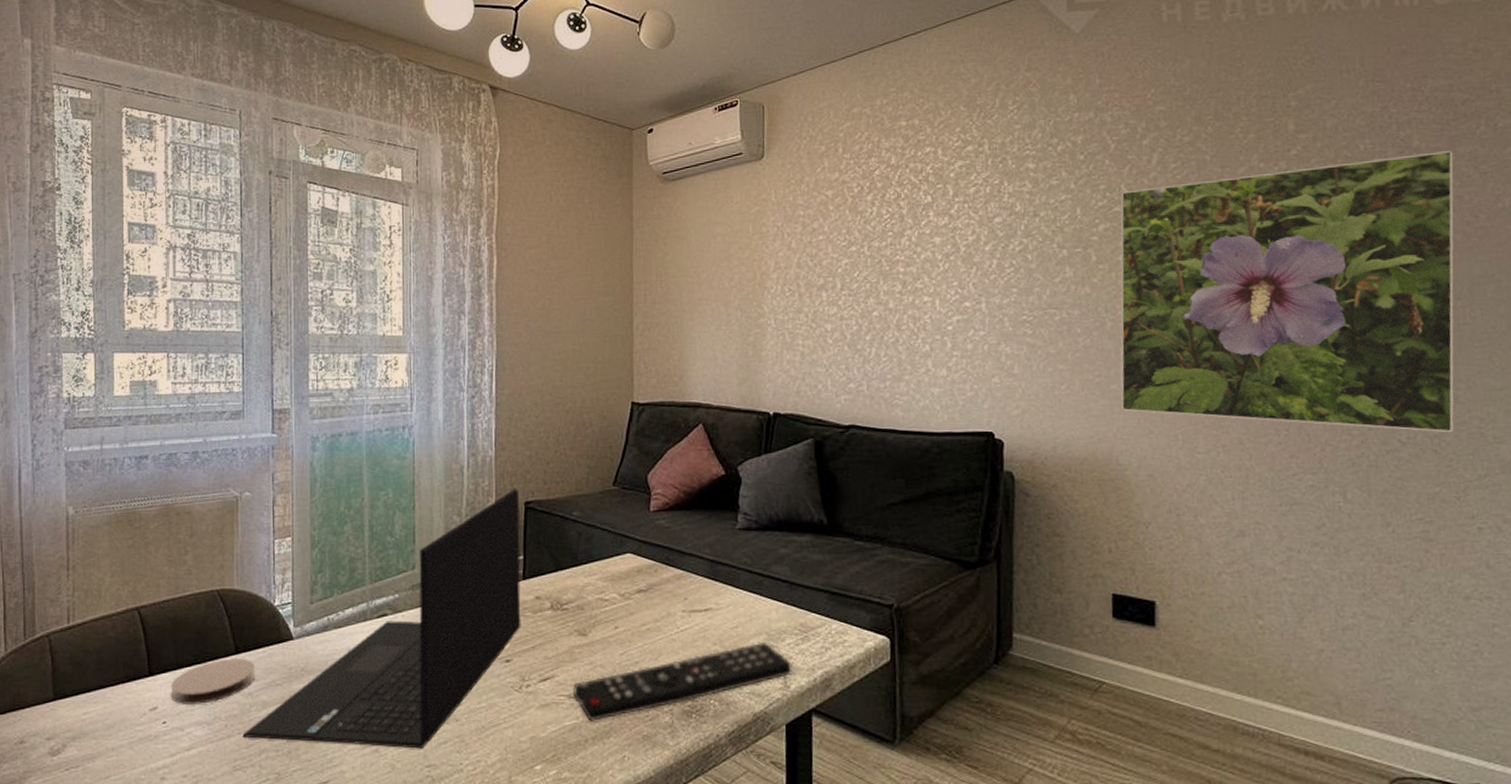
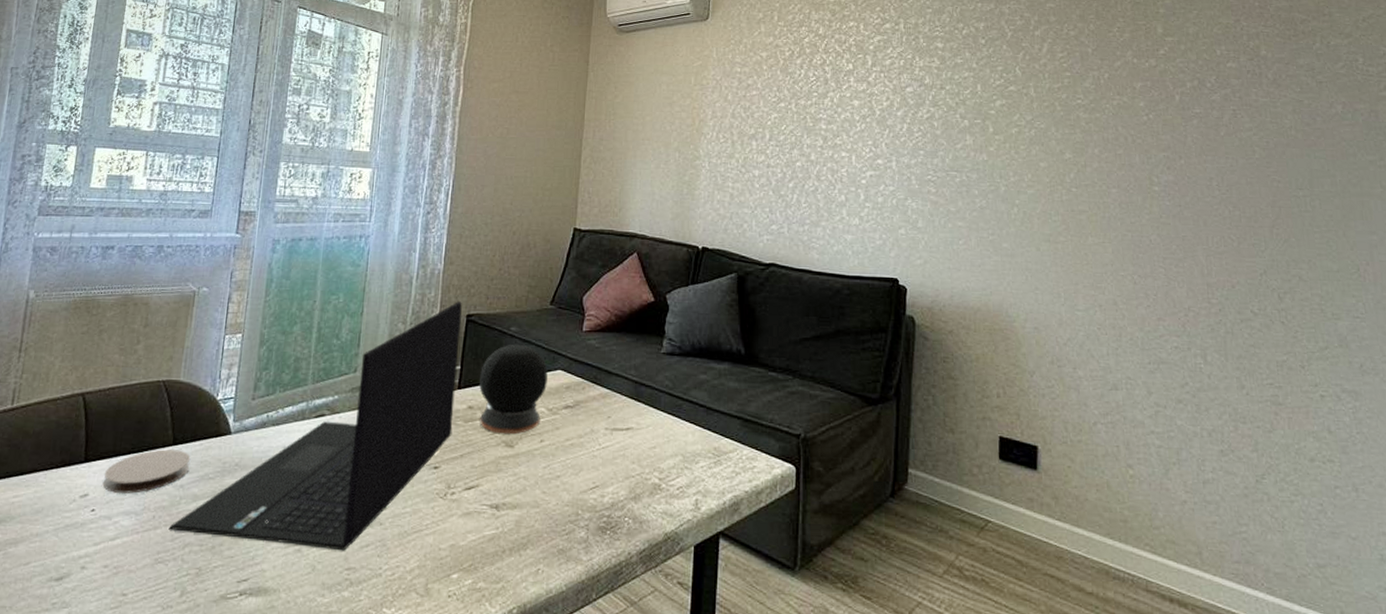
speaker: none [545,529,617,623] -> present [479,344,548,435]
remote control: present [572,643,793,721] -> none [495,464,704,532]
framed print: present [1120,149,1454,433] -> none [1011,60,1298,307]

